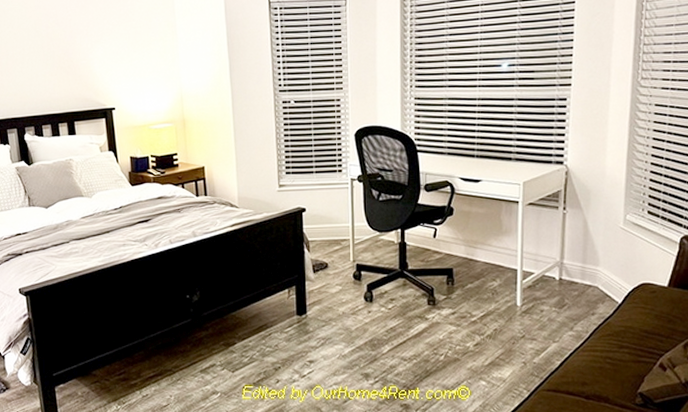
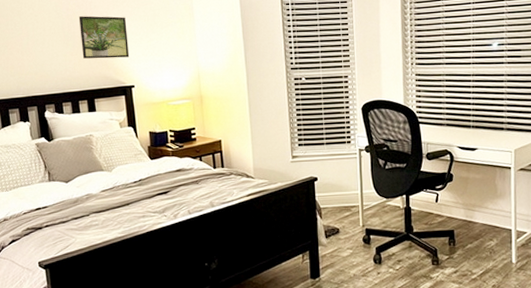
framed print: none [58,34,110,80] -> present [78,16,130,59]

